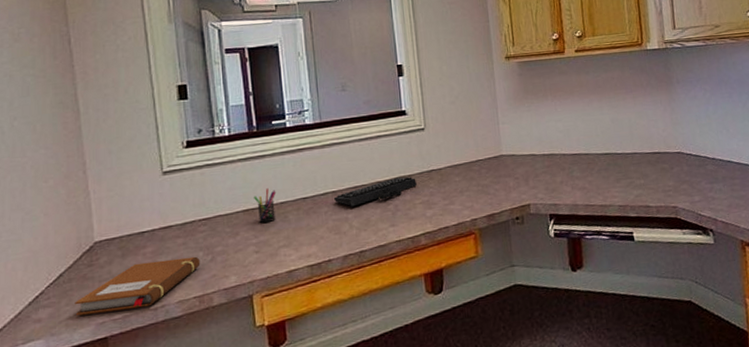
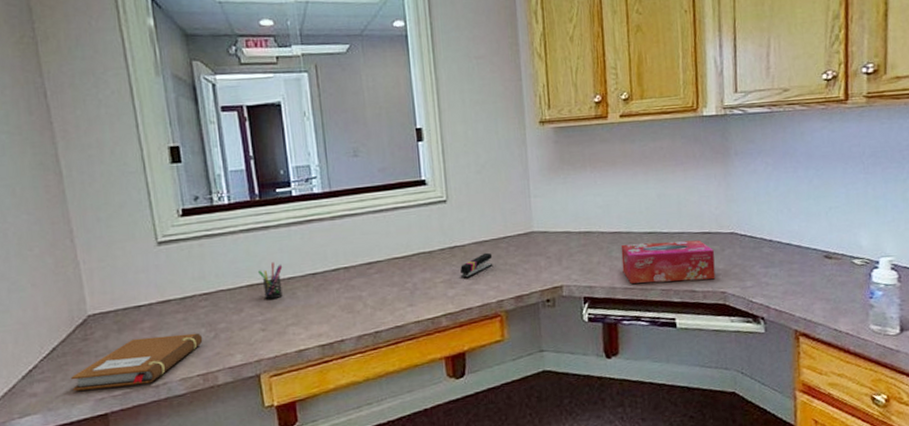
keyboard: present [333,177,417,207] -> none [345,253,437,285]
stapler: none [437,175,467,199] -> present [460,252,493,278]
tissue box: none [581,159,667,201] -> present [621,240,716,284]

